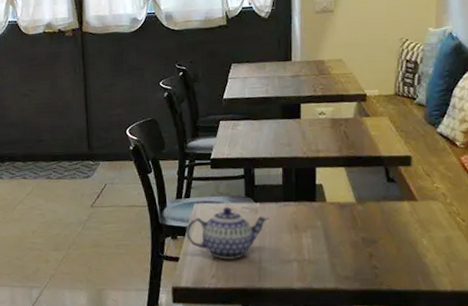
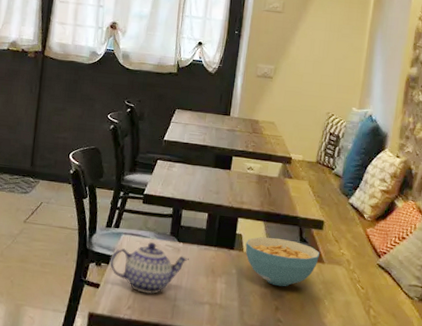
cereal bowl: none [328,182,412,232] -> present [245,237,320,287]

